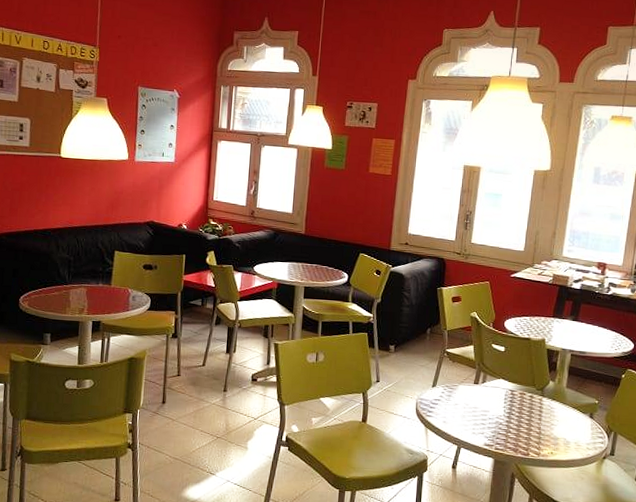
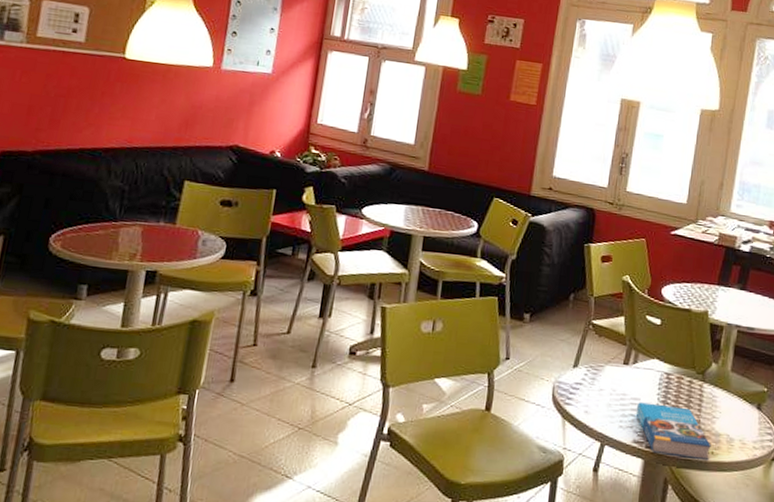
book: none [486,414,551,459] -> present [636,402,711,461]

